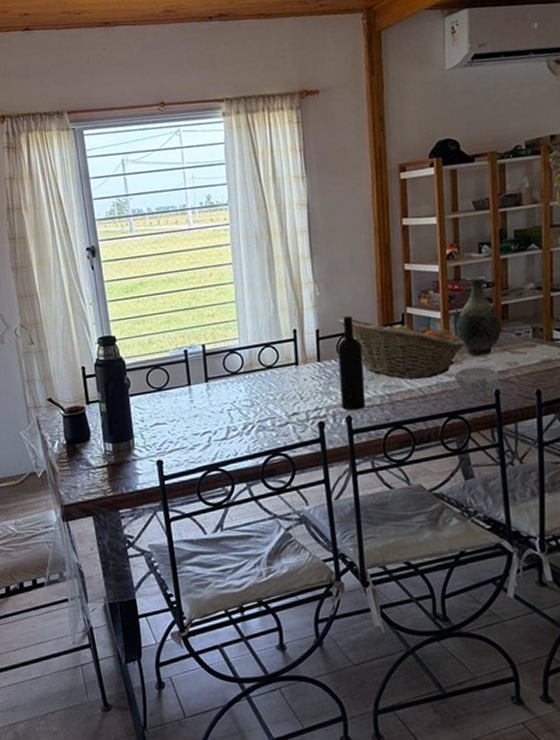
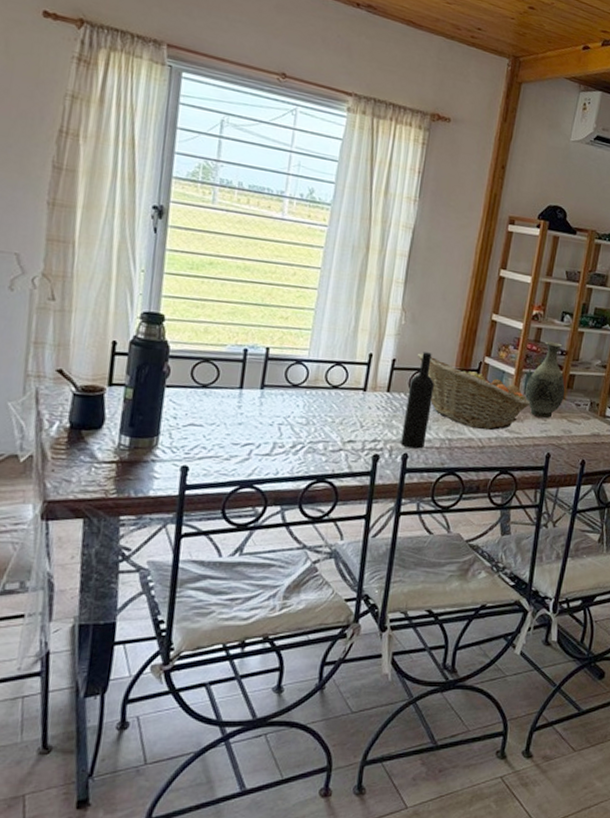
decorative bowl: present [455,366,499,394] -> none [514,426,553,455]

